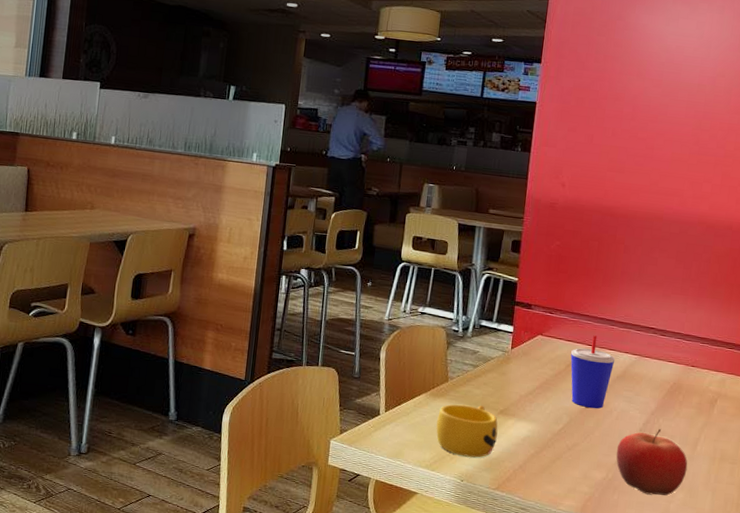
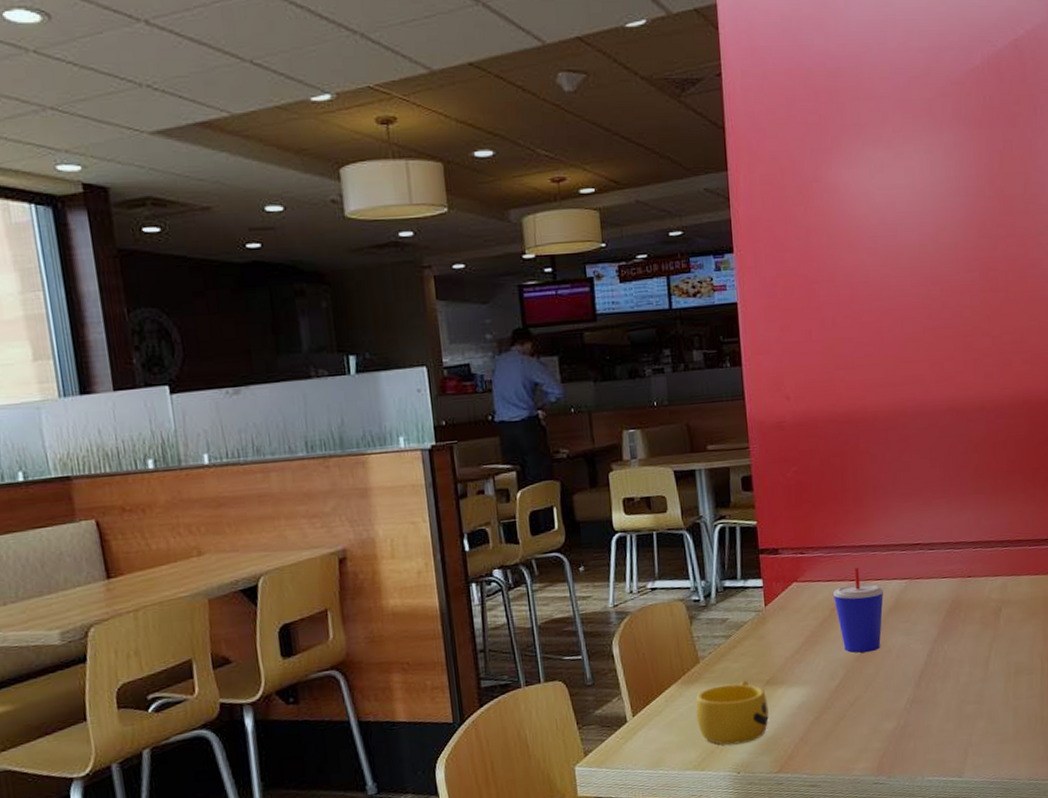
fruit: present [616,429,688,496] -> none [903,657,983,733]

